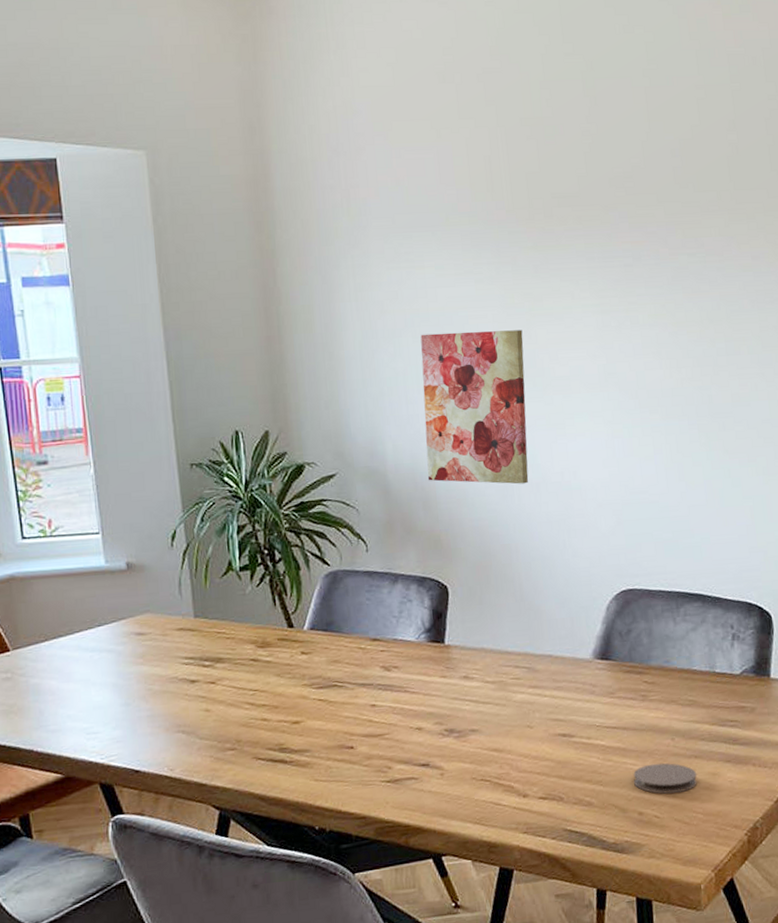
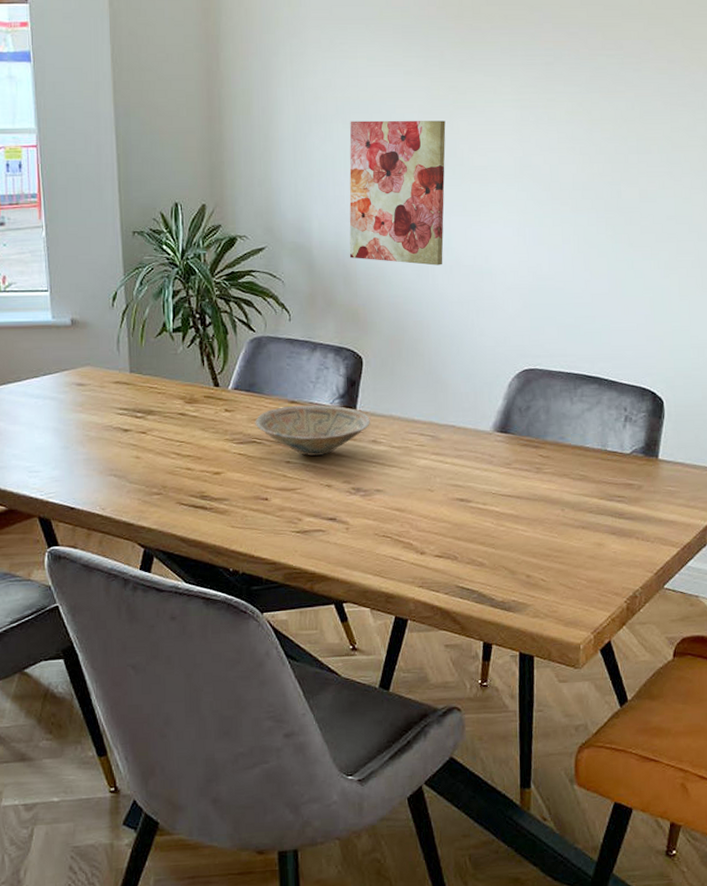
bowl: none [335,641,460,698] -> present [255,405,370,456]
coaster: present [633,763,697,794] -> none [524,531,584,560]

